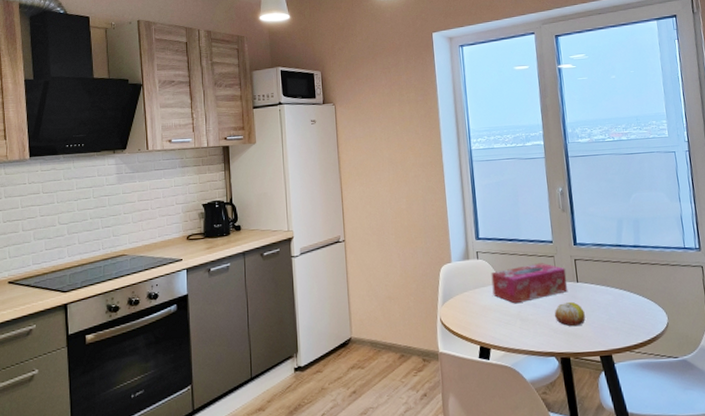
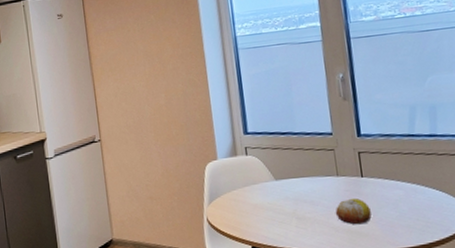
tissue box: present [491,263,568,304] -> none [262,157,350,202]

